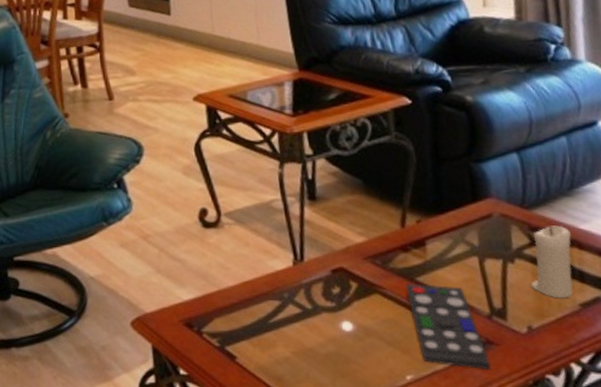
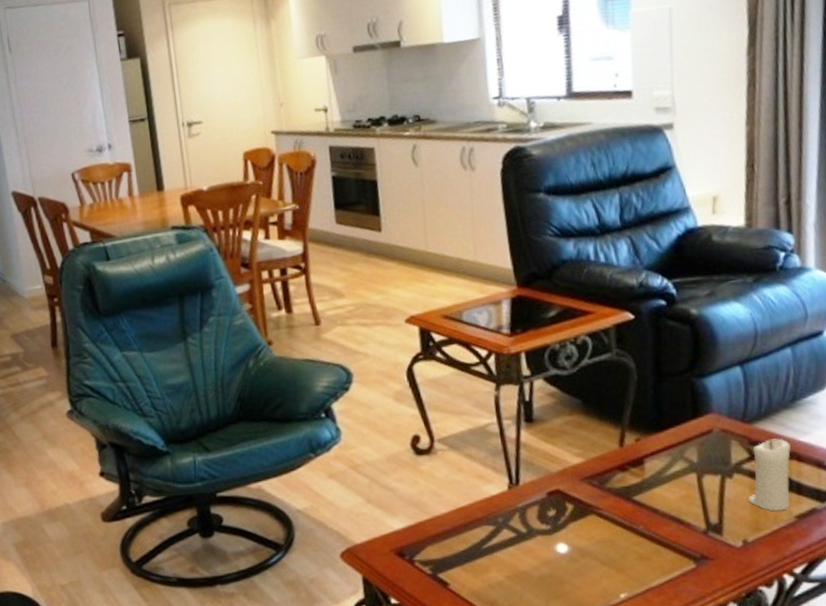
remote control: present [405,284,491,371] -> none [622,503,705,585]

